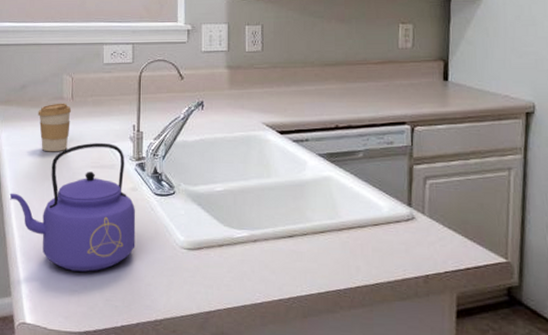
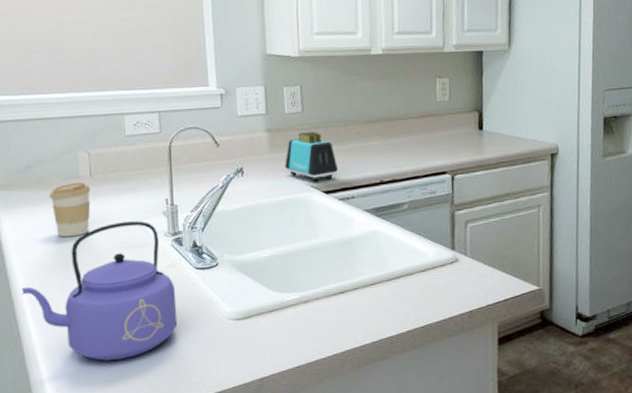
toaster: none [243,70,294,121] -> present [285,131,339,182]

